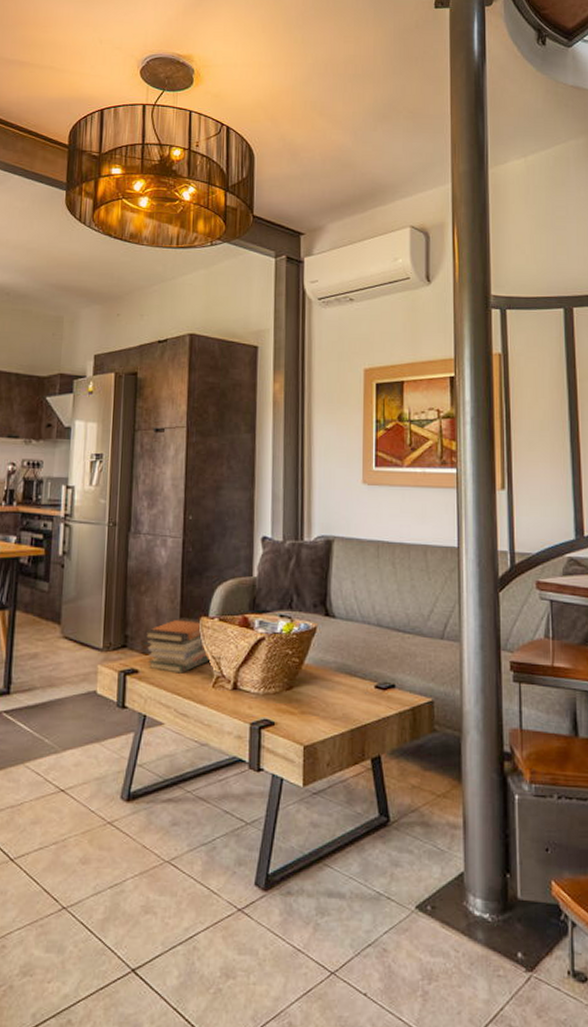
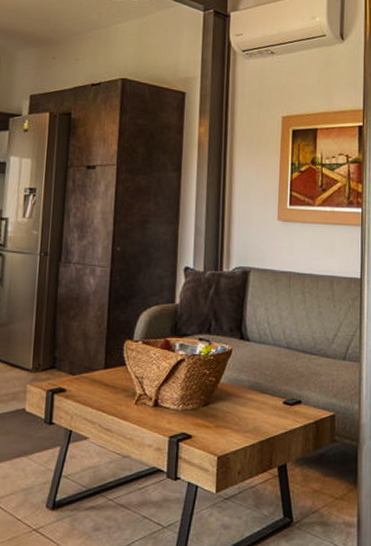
book stack: present [145,617,211,674] -> none [72,341,134,392]

